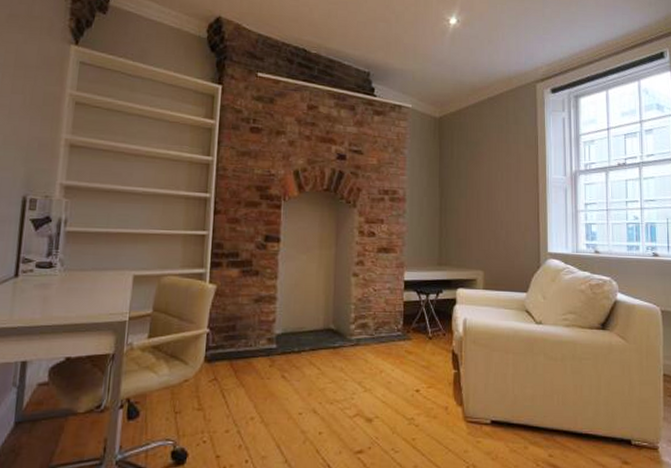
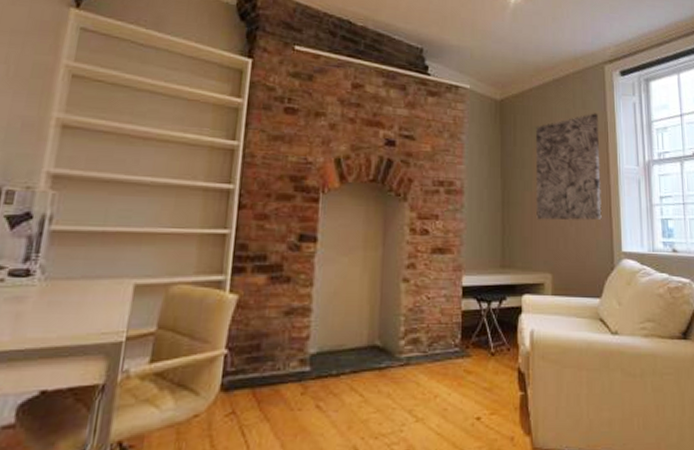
wall art: none [469,128,530,225] -> present [535,113,602,221]

